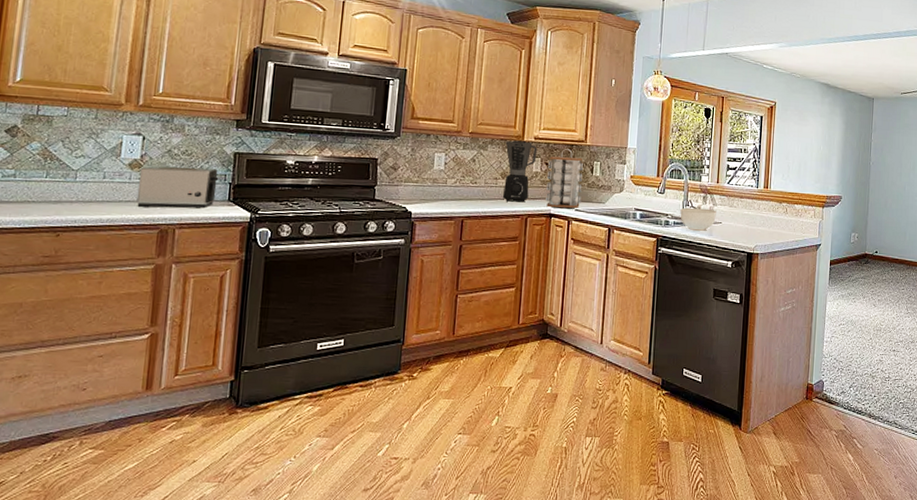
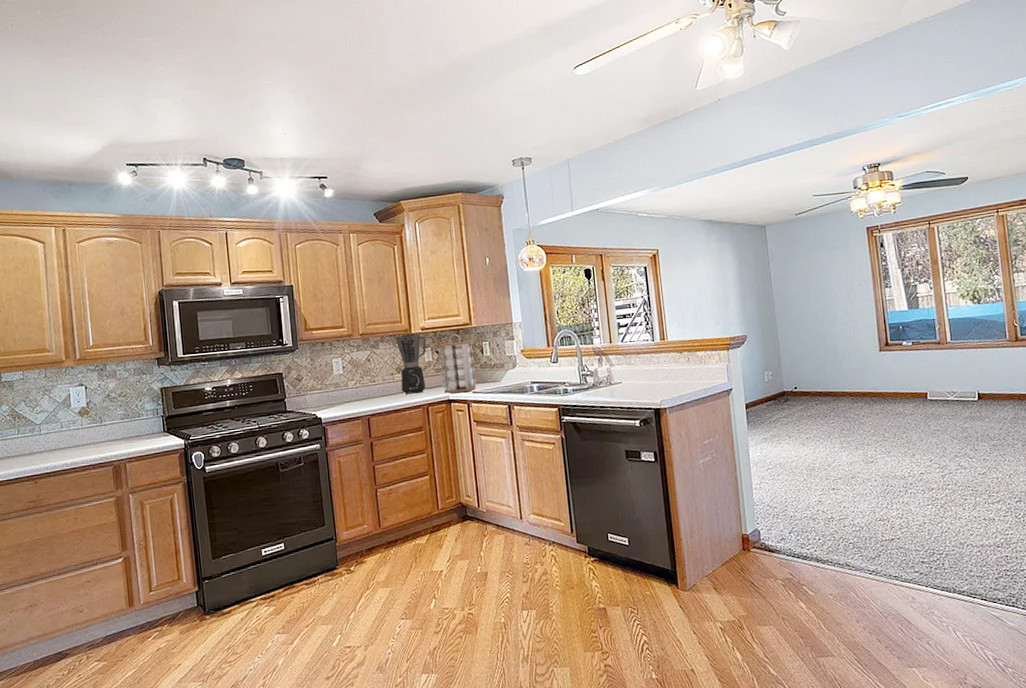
toaster: present [136,166,219,209] -> none [88,405,153,449]
bowl: present [680,207,716,231] -> none [577,370,615,395]

